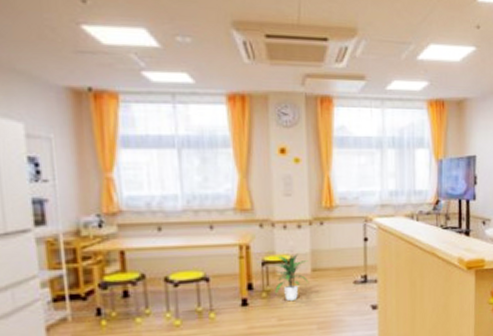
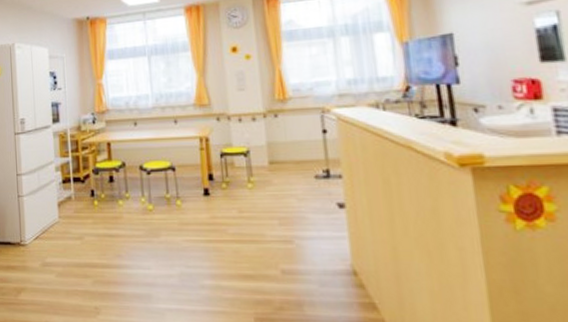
indoor plant: present [275,254,309,301] -> none [233,146,267,193]

